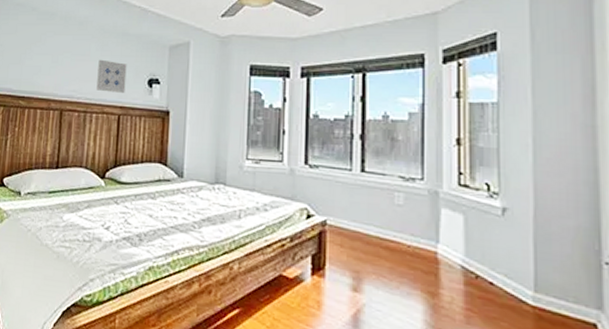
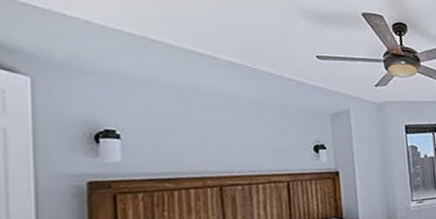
wall art: present [96,59,127,93] -> none [257,132,291,162]

